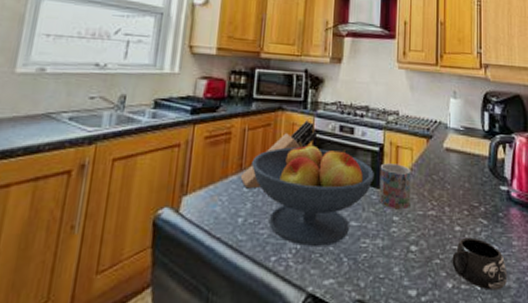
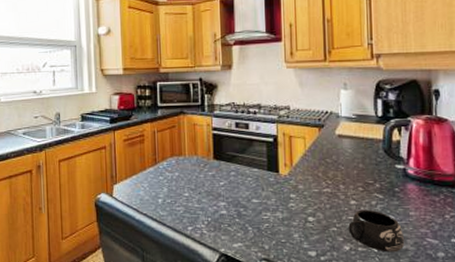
knife block: present [240,120,318,189] -> none [155,121,217,177]
fruit bowl: present [252,142,374,246] -> none [164,138,270,219]
mug: present [379,163,411,210] -> none [275,151,306,189]

